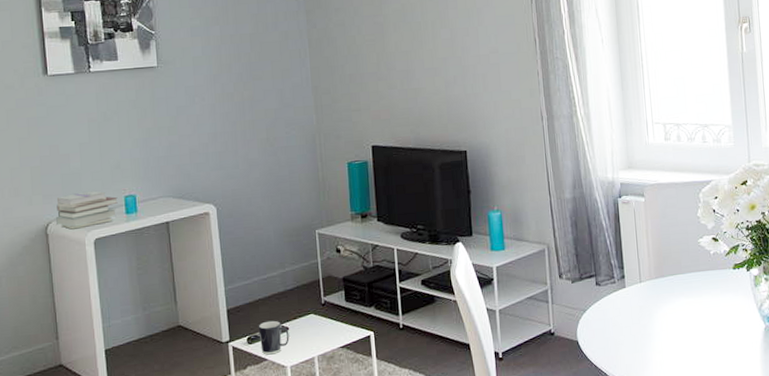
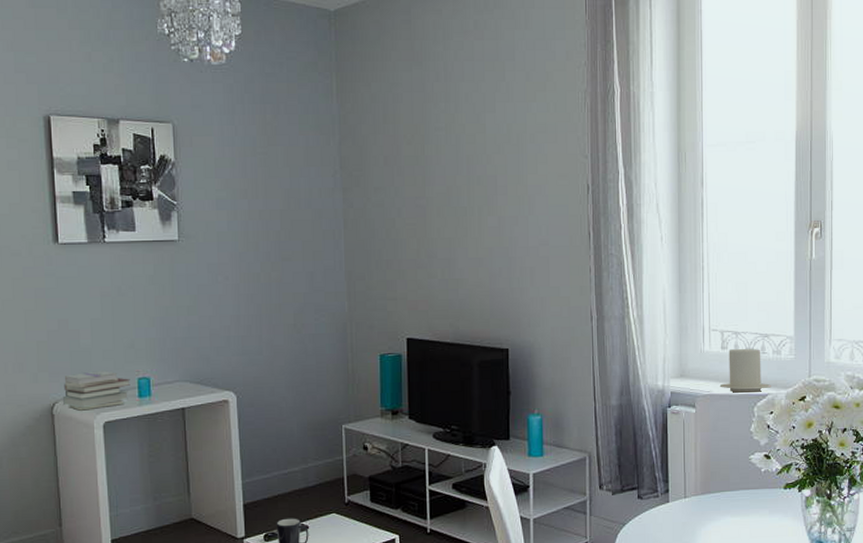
candle: none [665,138,714,181] -> present [719,349,771,394]

